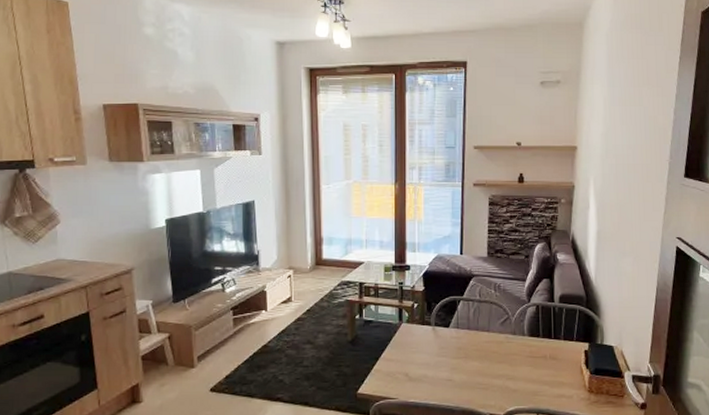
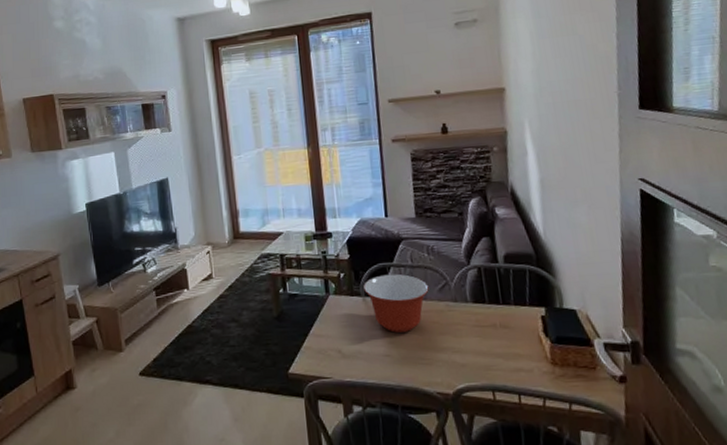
mixing bowl: none [434,307,492,360] -> present [363,274,429,333]

